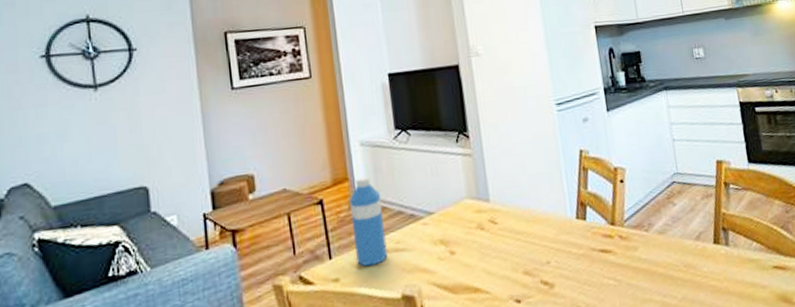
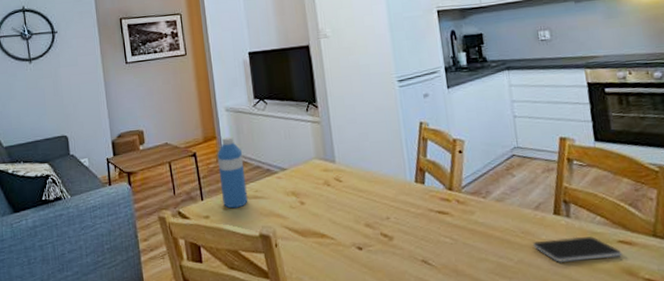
smartphone: none [695,263,778,295] -> present [533,235,622,262]

